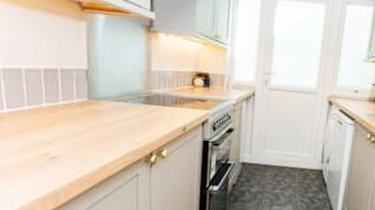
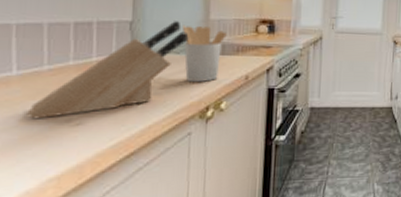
knife block: none [17,71,134,151] -> present [27,21,189,119]
utensil holder: none [129,74,167,130] -> present [183,24,227,82]

